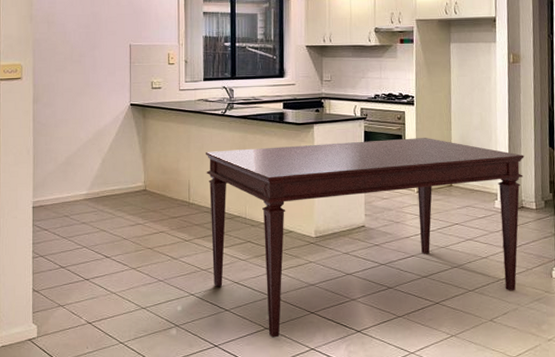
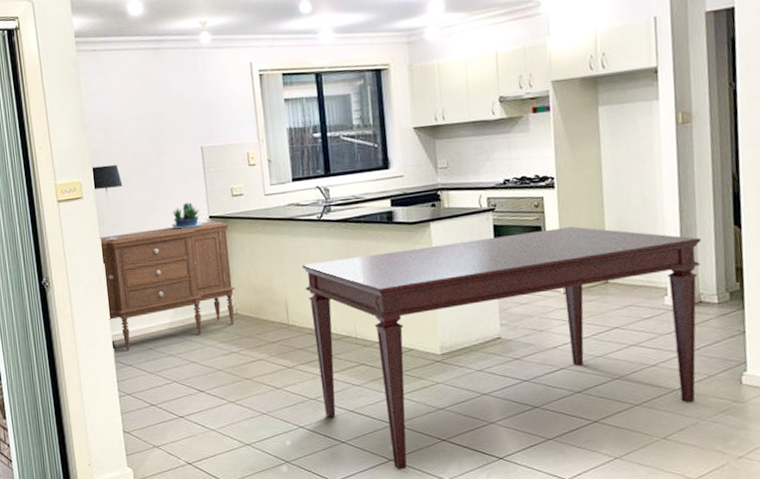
sideboard: none [32,109,147,217] -> present [98,221,235,351]
table lamp: none [34,52,59,117] -> present [93,164,123,240]
potted plant: none [97,90,124,113] -> present [171,202,202,229]

